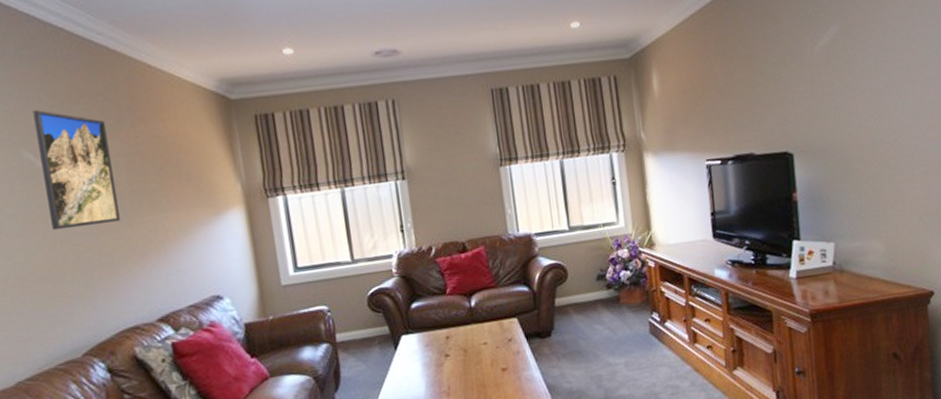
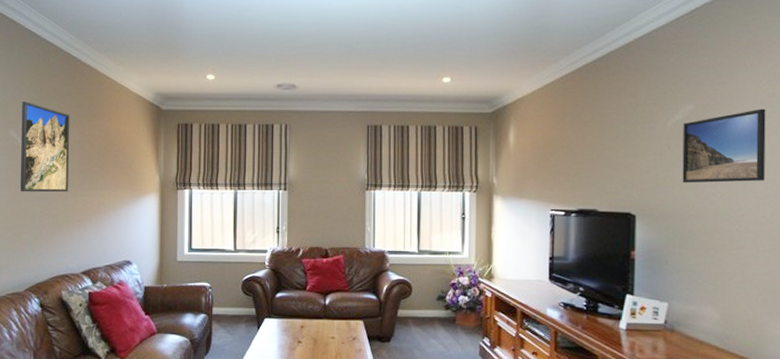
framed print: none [830,22,914,112] -> present [682,108,766,183]

